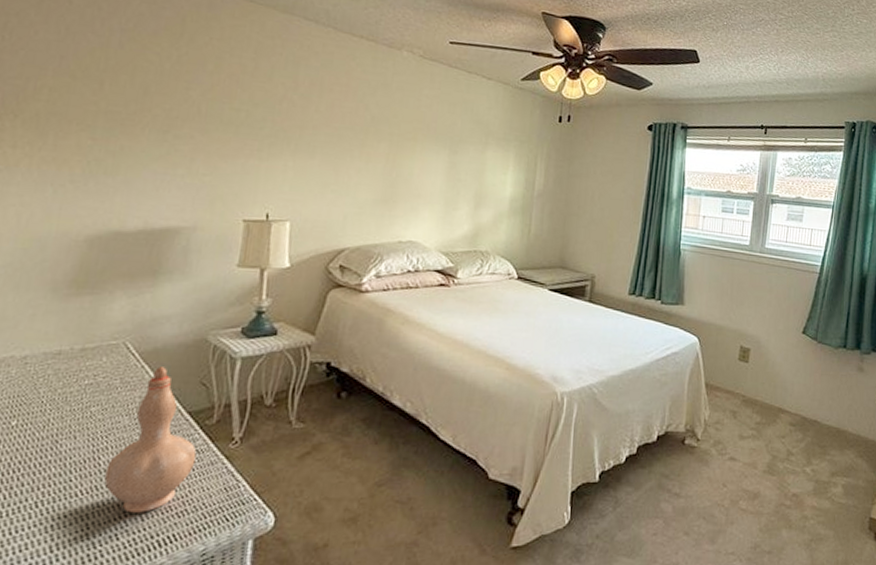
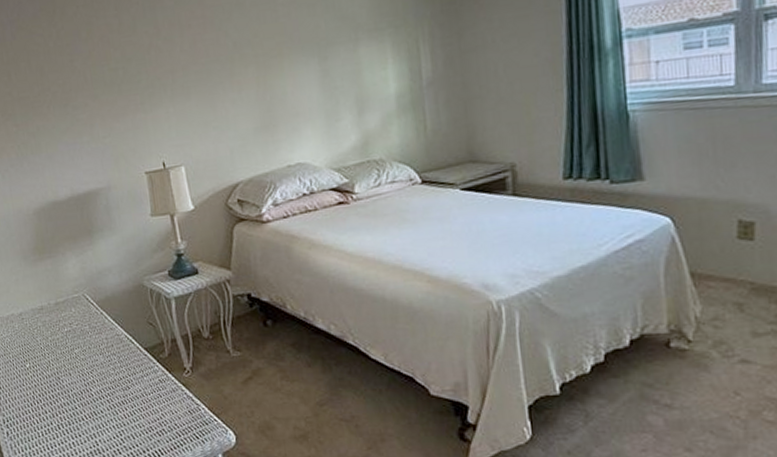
vase: present [104,367,197,513] -> none [97,312,161,433]

